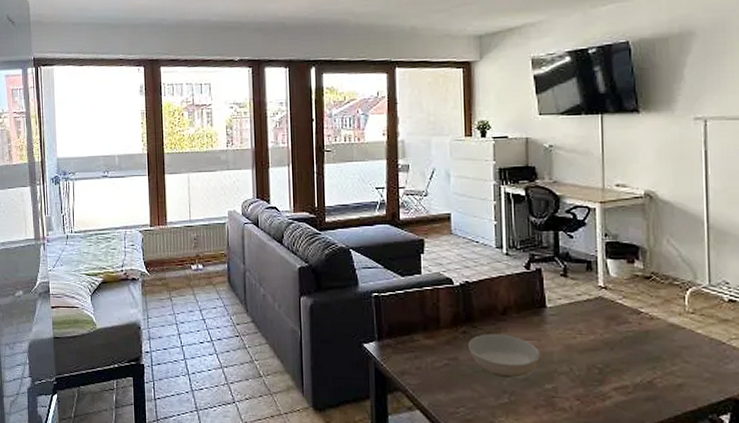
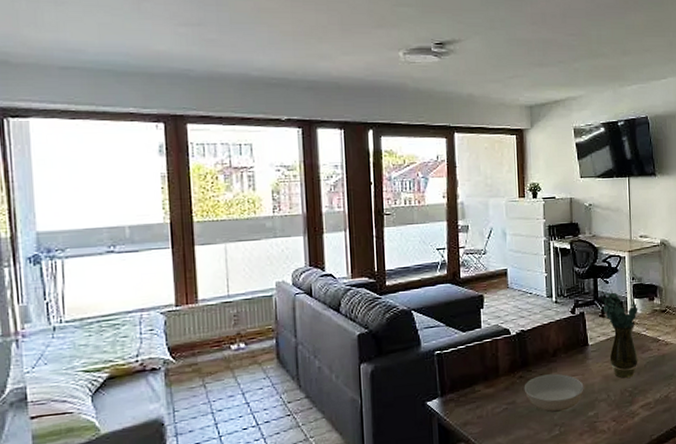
vase: none [564,246,612,352] -> present [602,290,638,378]

